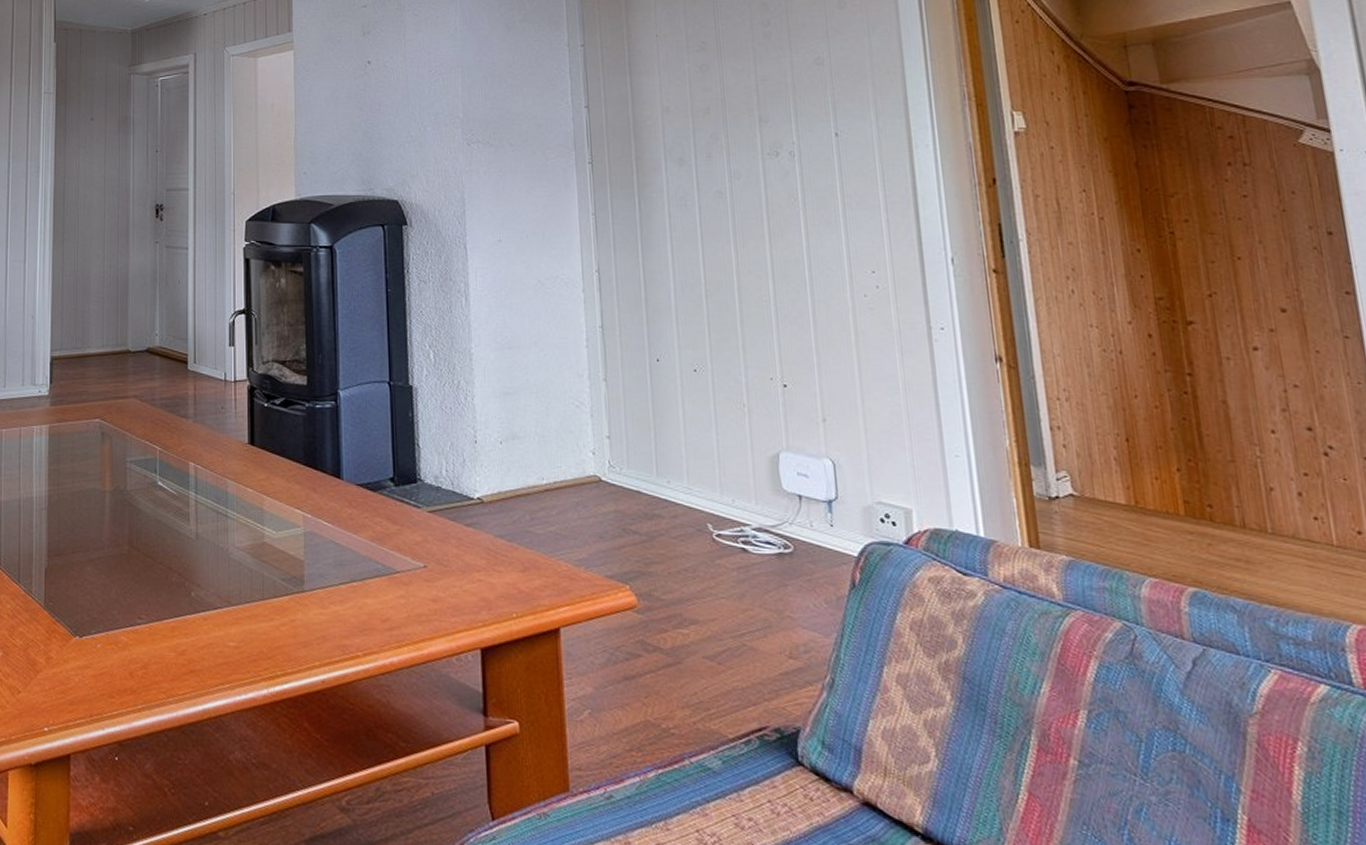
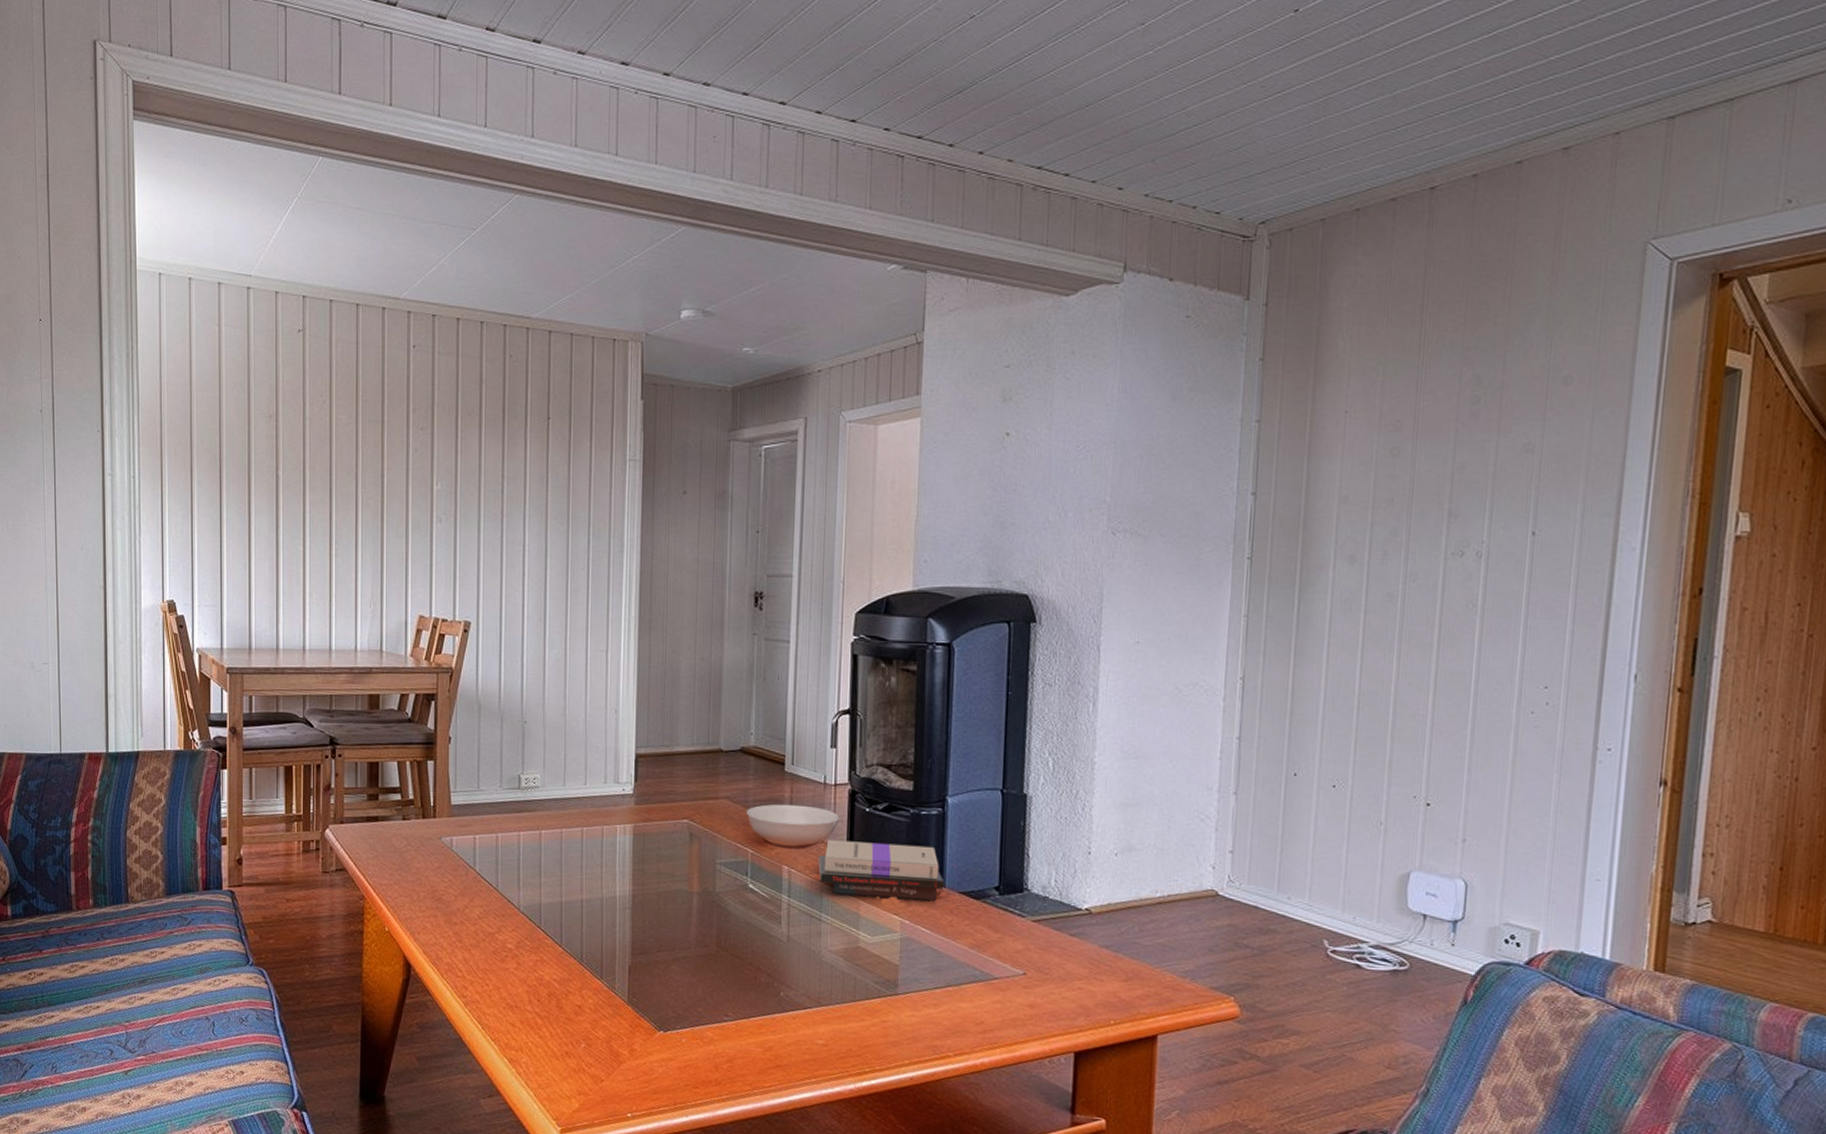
bowl: none [153,401,241,446] -> present [746,804,840,850]
books: none [222,435,342,493] -> present [818,840,945,901]

